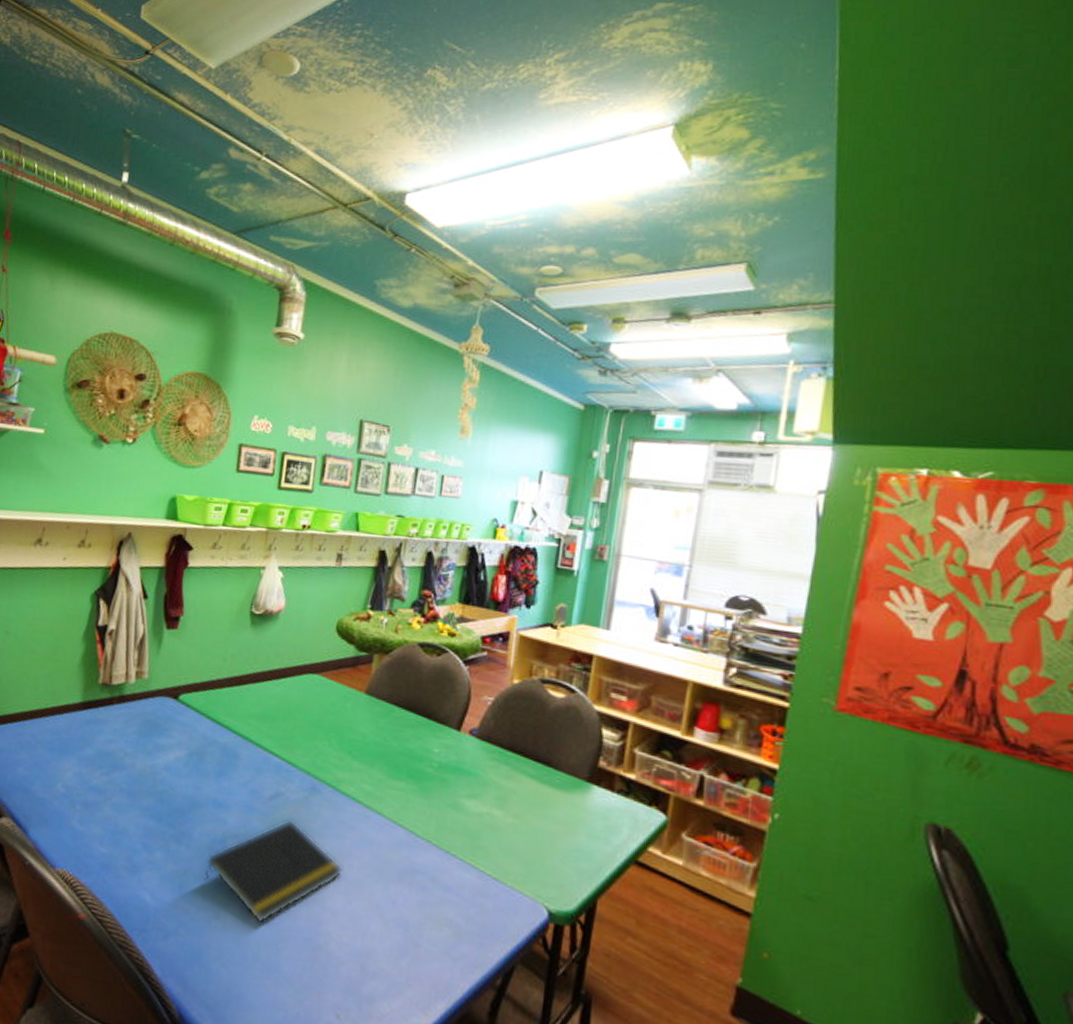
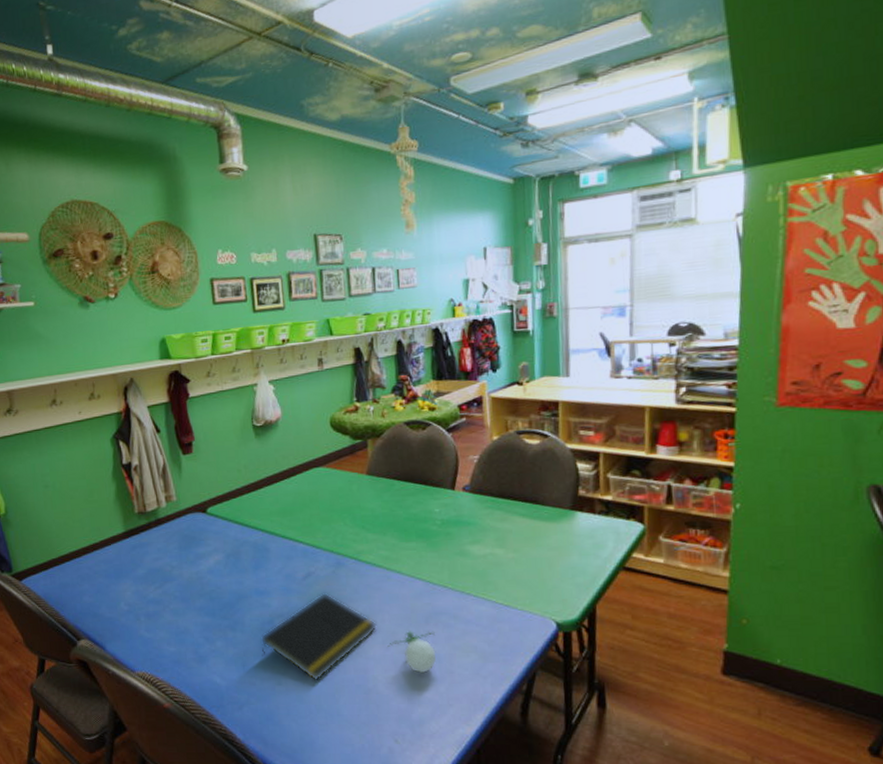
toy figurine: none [350,884,407,941] -> present [387,630,437,674]

